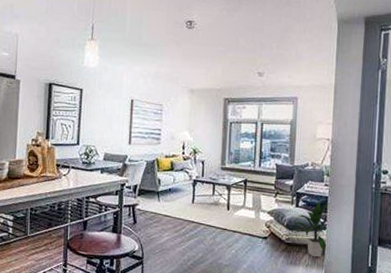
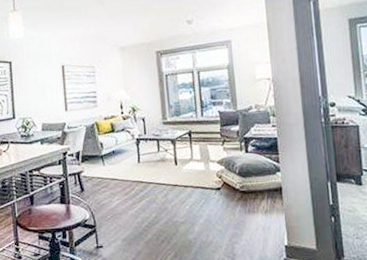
indoor plant: present [294,201,329,258] -> none [246,143,283,202]

